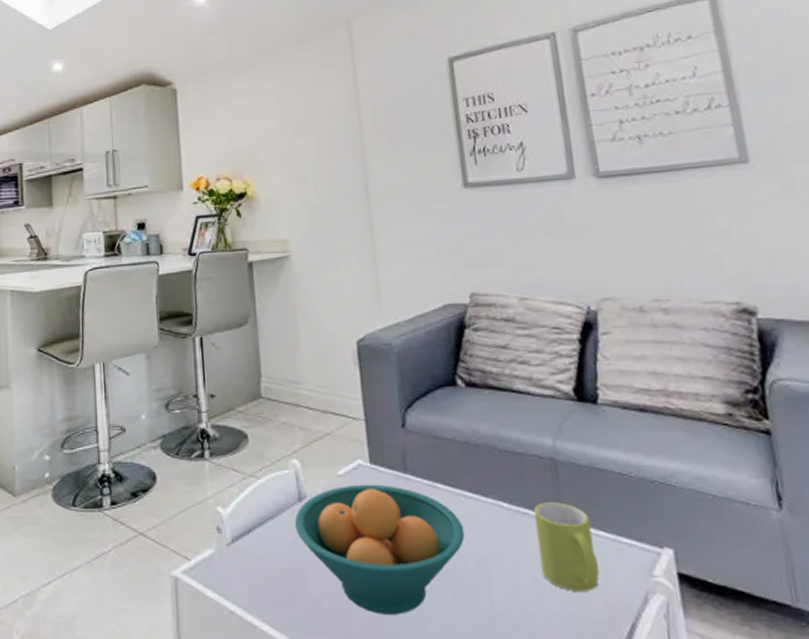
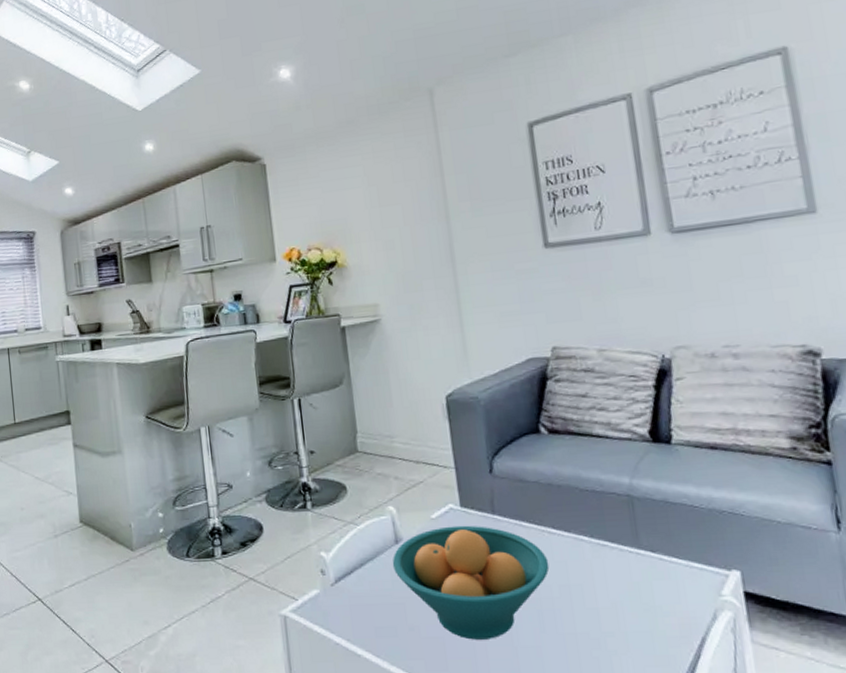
mug: present [534,502,599,591] -> none [613,534,673,612]

